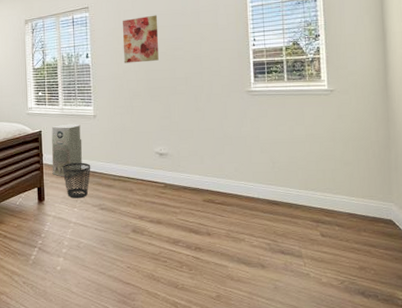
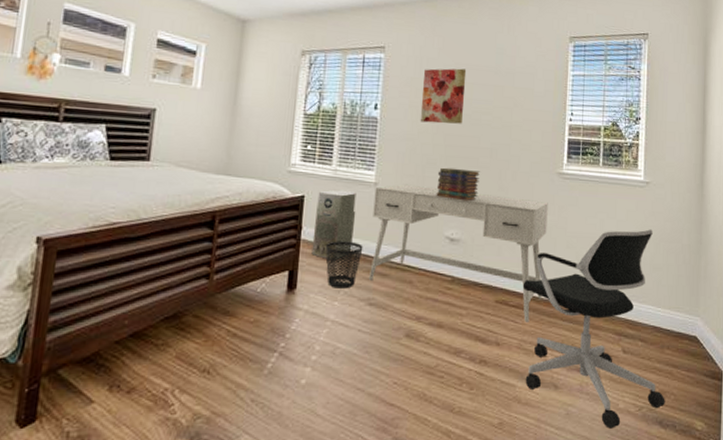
desk: none [94,114,243,216] -> present [369,184,548,322]
book stack: none [143,97,179,123] -> present [436,167,480,202]
office chair: none [225,130,366,299] -> present [522,229,665,429]

